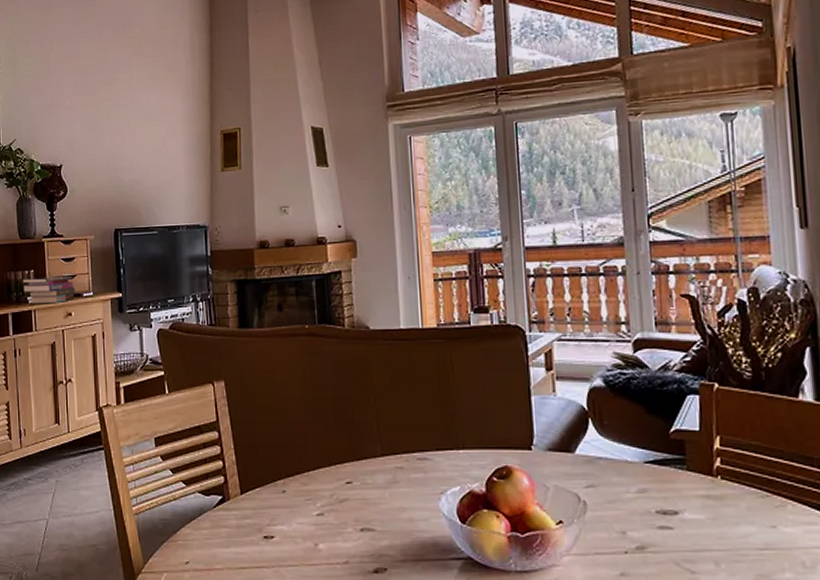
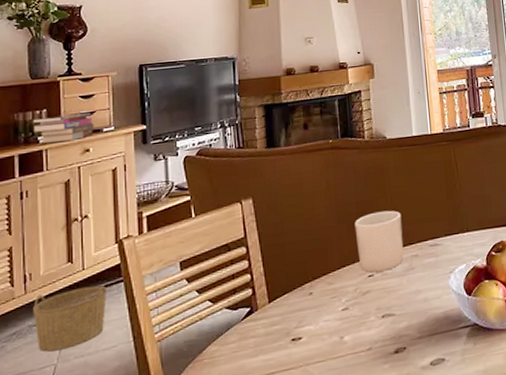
basket: none [28,449,89,506] -> present [33,285,107,352]
mug: none [332,412,387,480] -> present [354,210,404,273]

